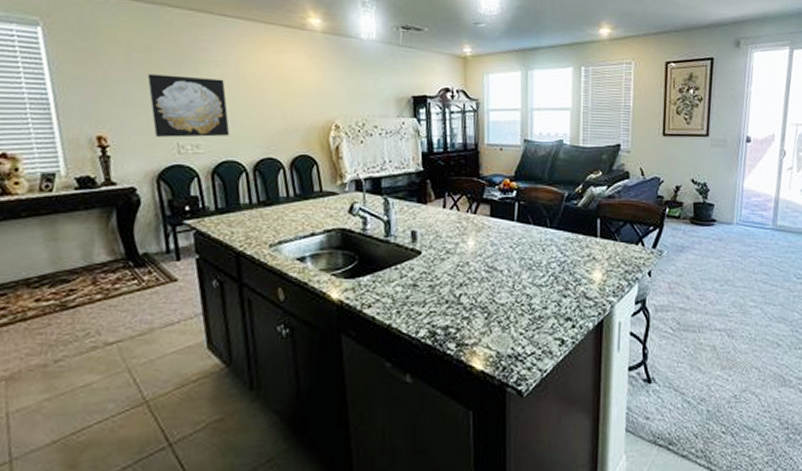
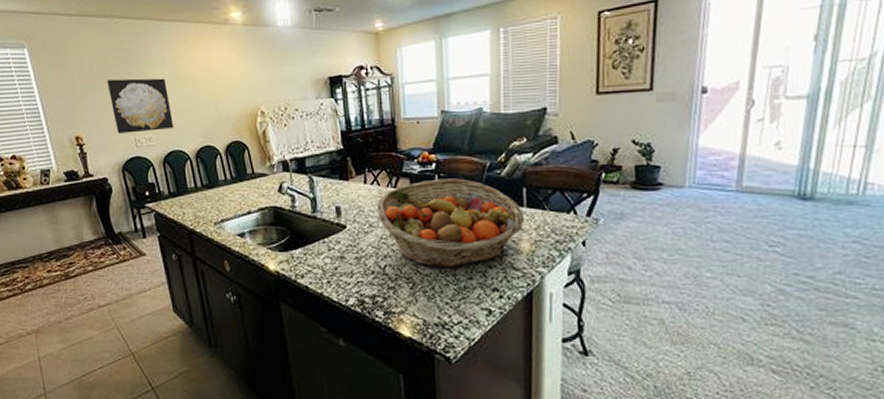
fruit basket: none [455,206,599,297] -> present [377,178,525,268]

